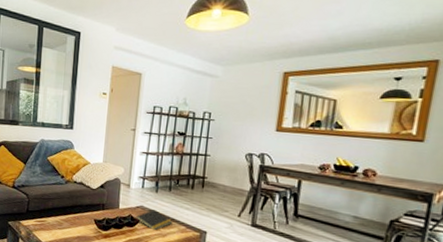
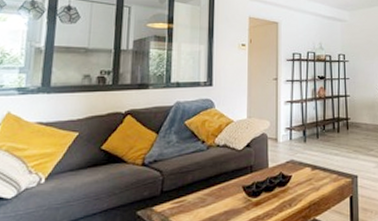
notepad: present [136,209,173,231] -> none [287,162,324,186]

